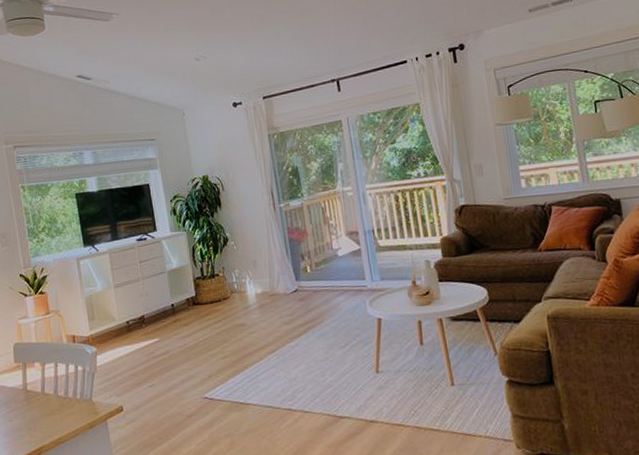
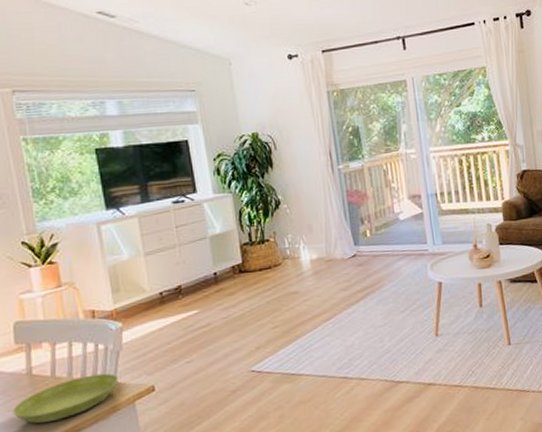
saucer: none [12,392,94,434] -> present [12,373,118,424]

